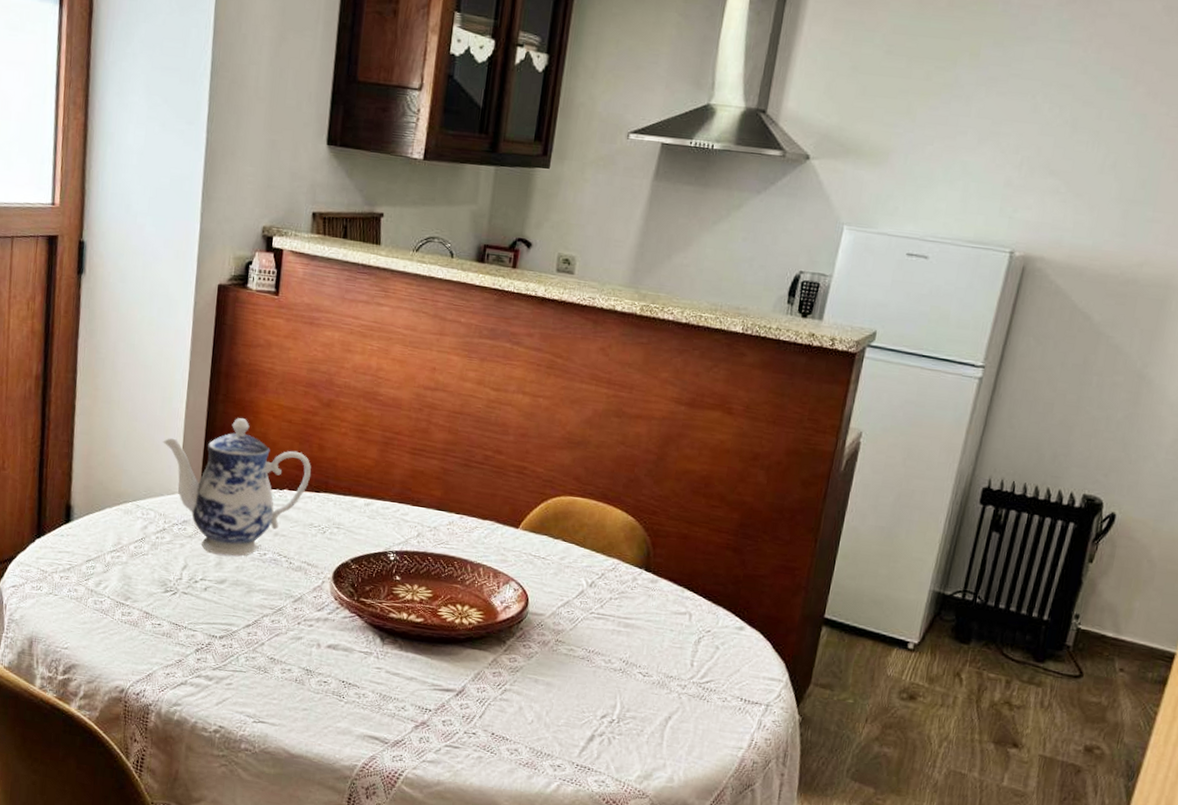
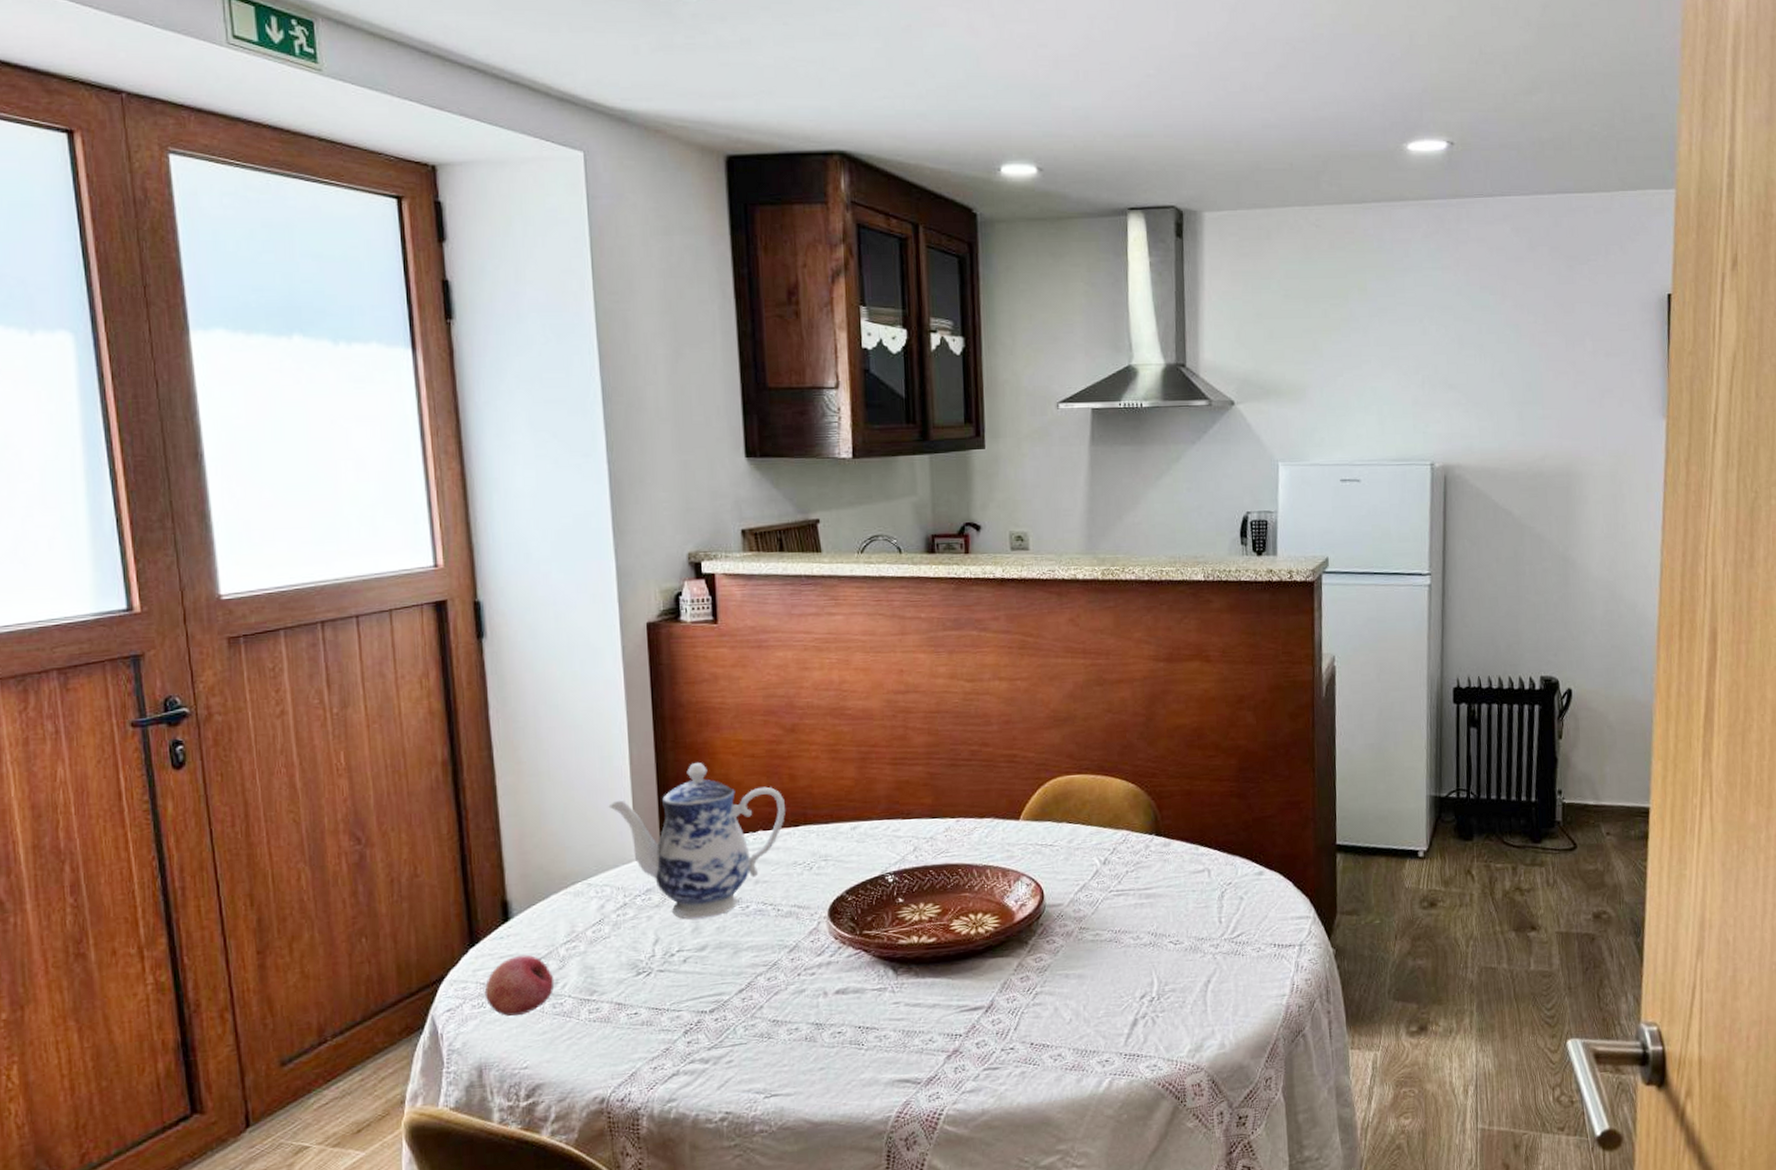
fruit: none [42,553,99,605] -> present [484,954,555,1016]

